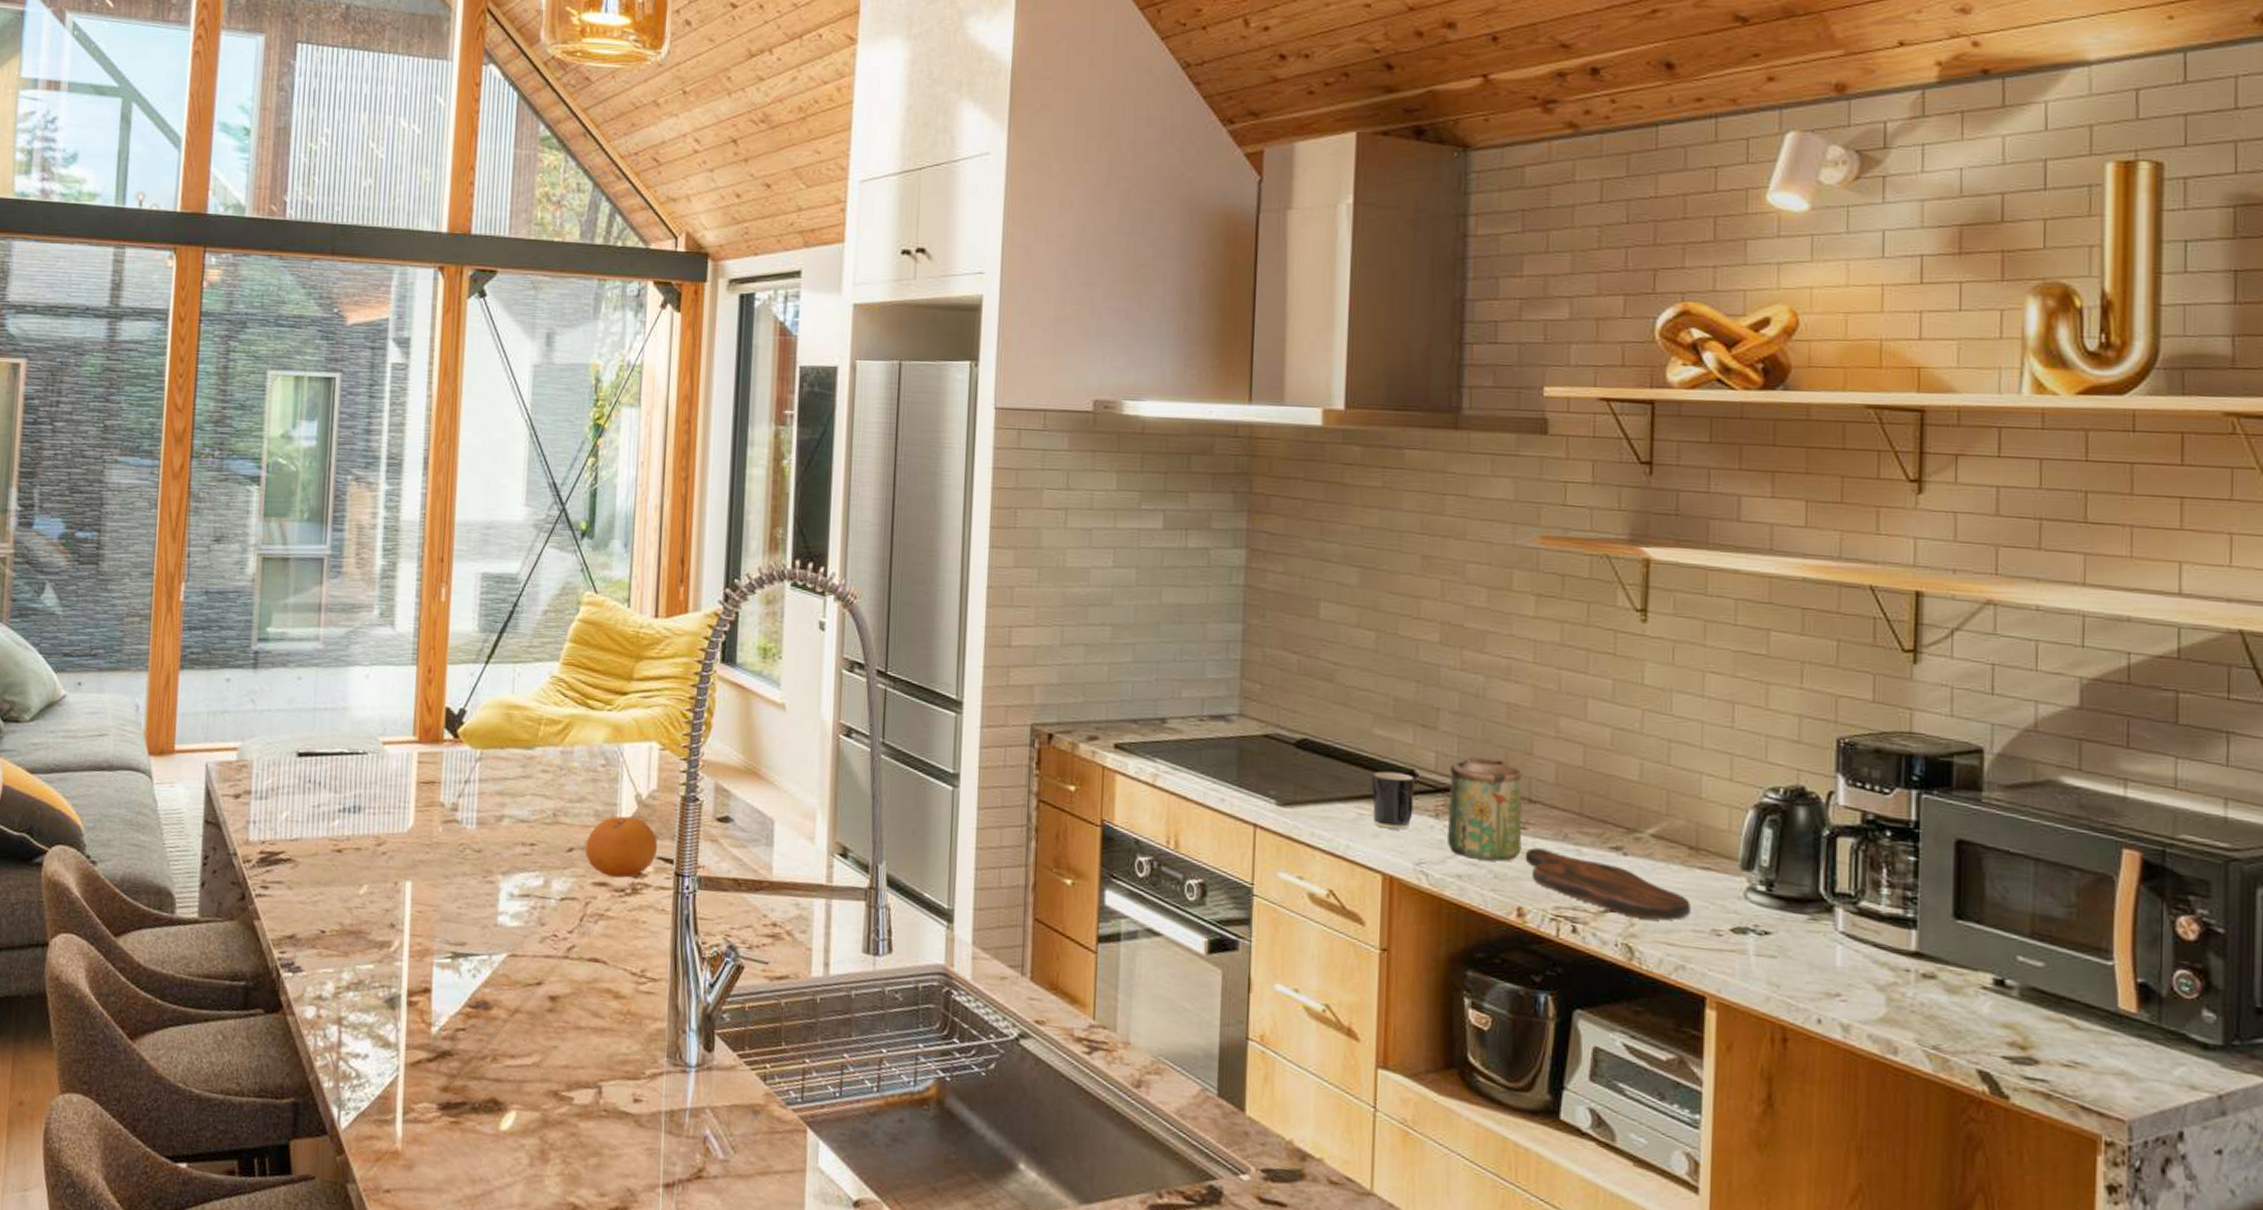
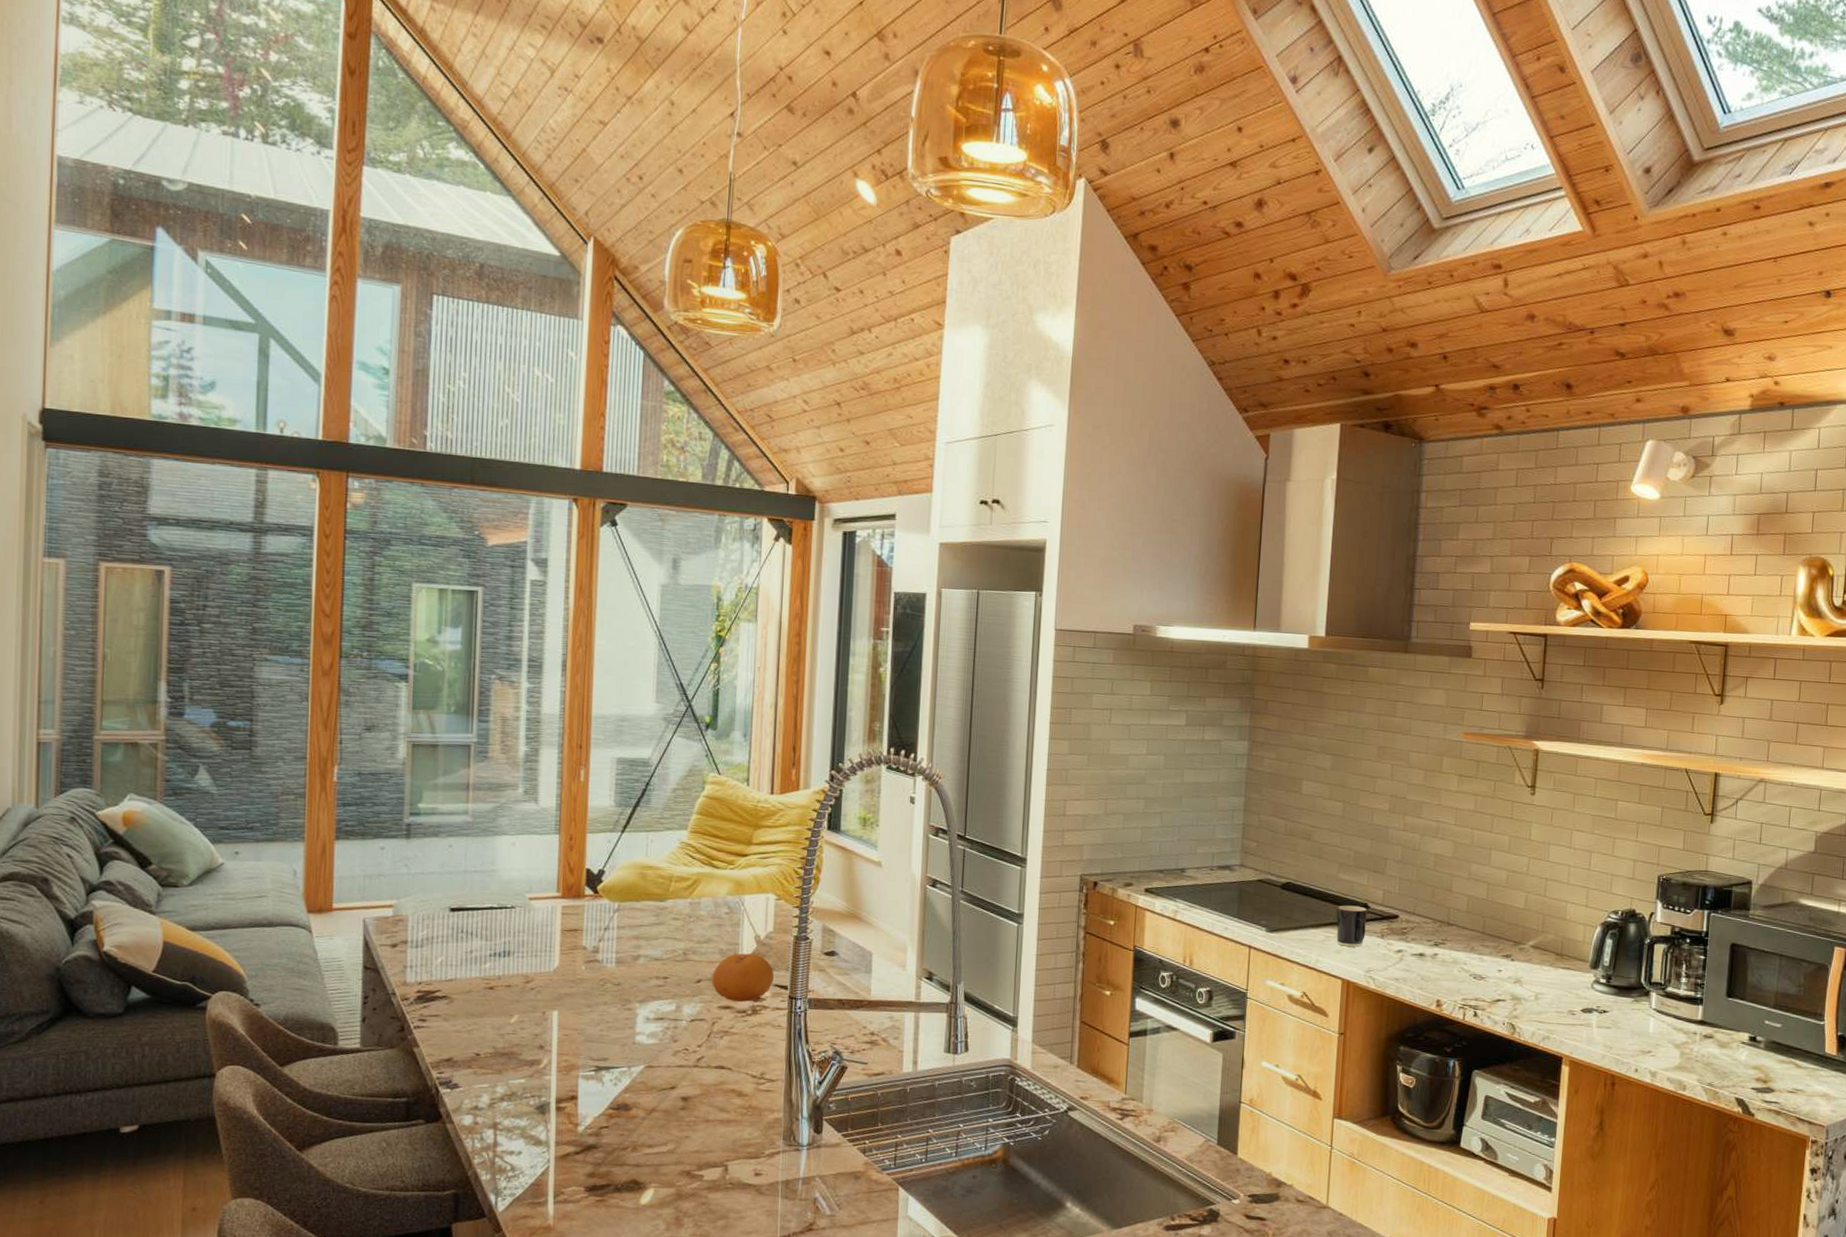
canister: present [1448,756,1523,862] -> none [1389,893,1444,968]
cutting board: present [1525,848,1691,921] -> none [1443,958,1556,1006]

